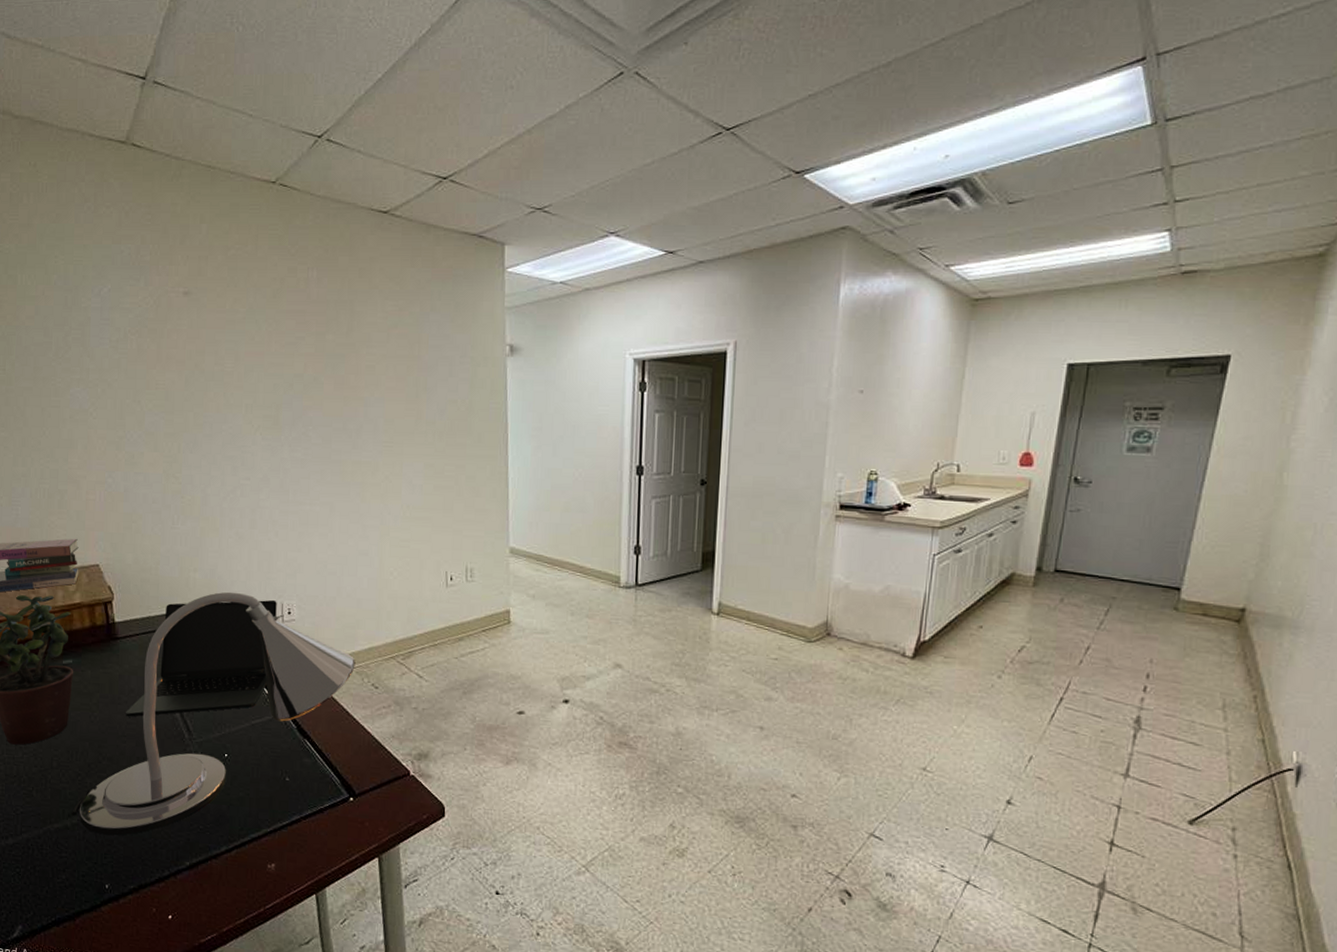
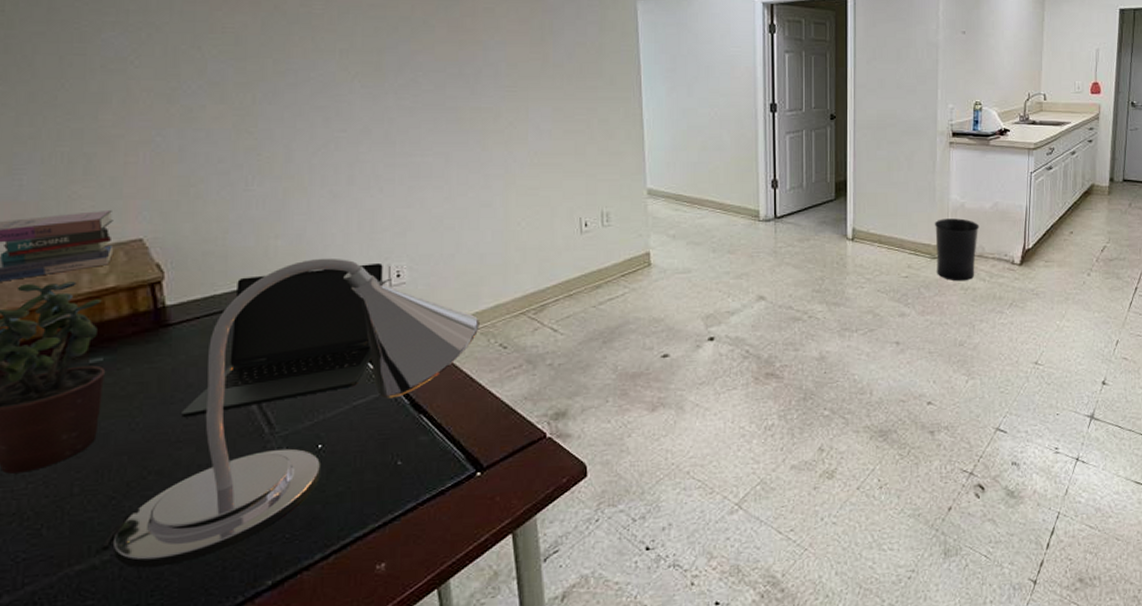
waste bin: none [811,599,866,670] -> present [934,218,979,281]

